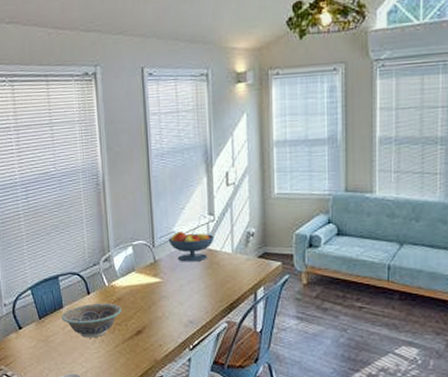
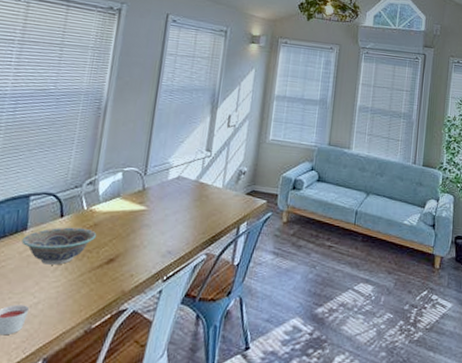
fruit bowl: present [168,232,214,262] -> none [161,163,208,193]

